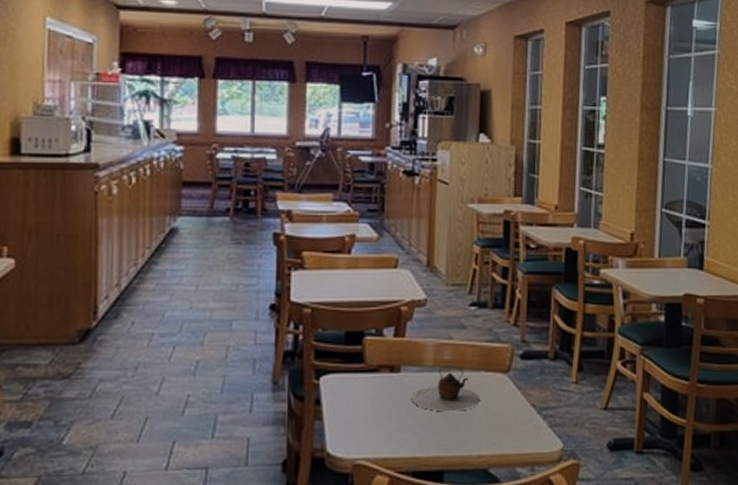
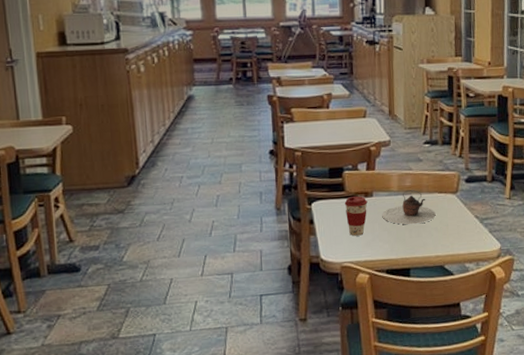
coffee cup: none [362,370,393,424] -> present [344,196,368,236]

